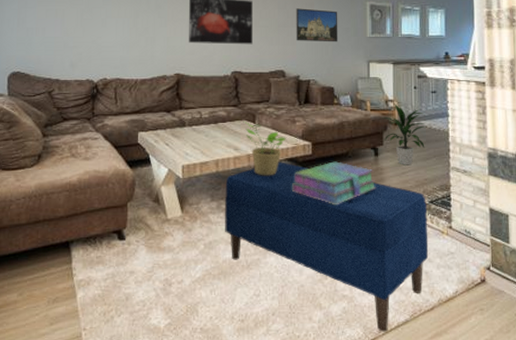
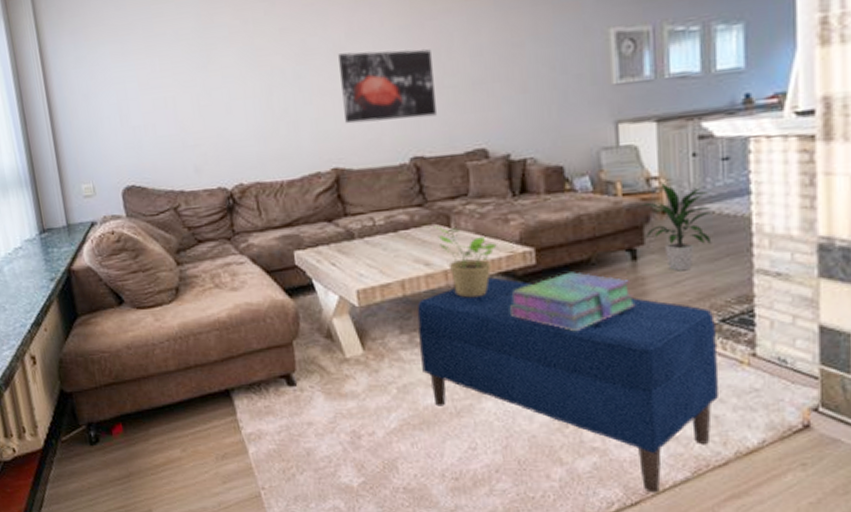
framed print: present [296,8,338,42] -> none [497,49,567,103]

